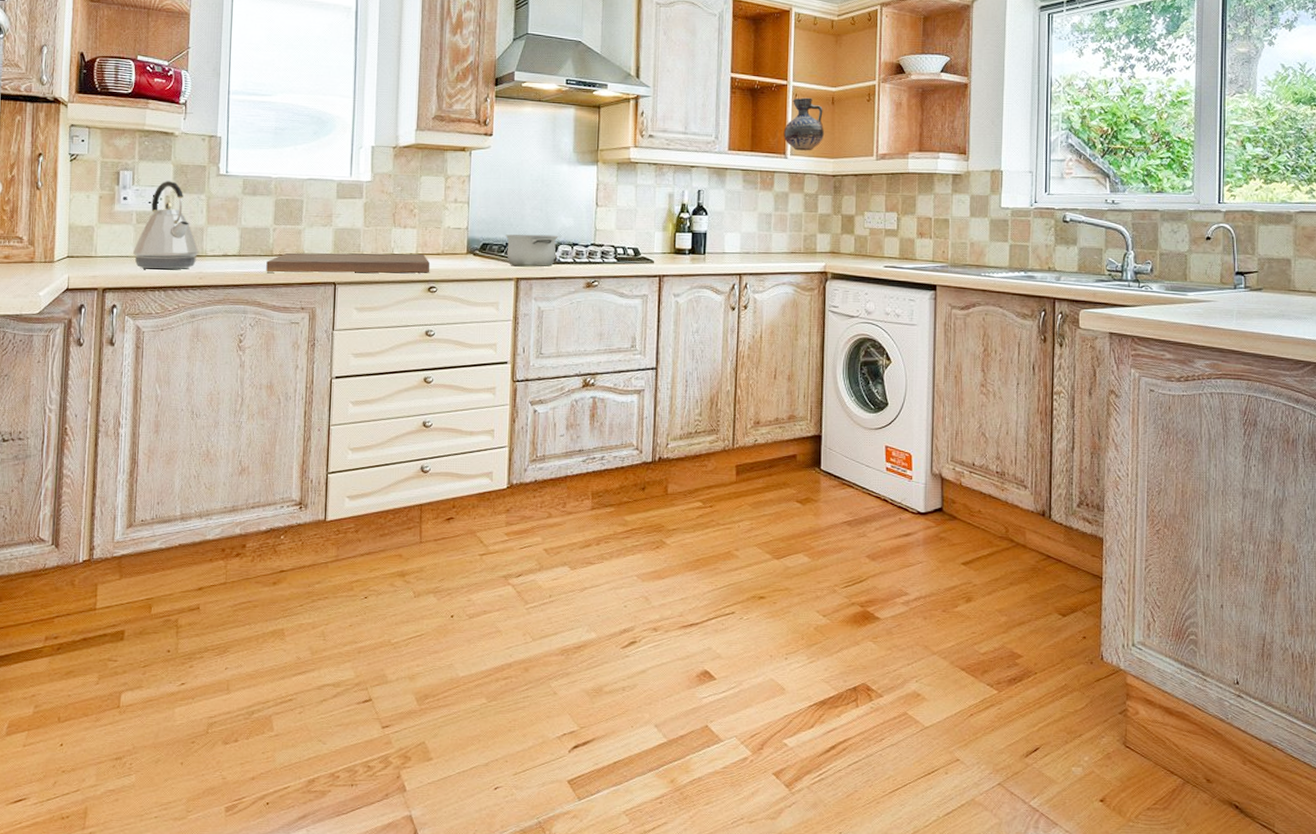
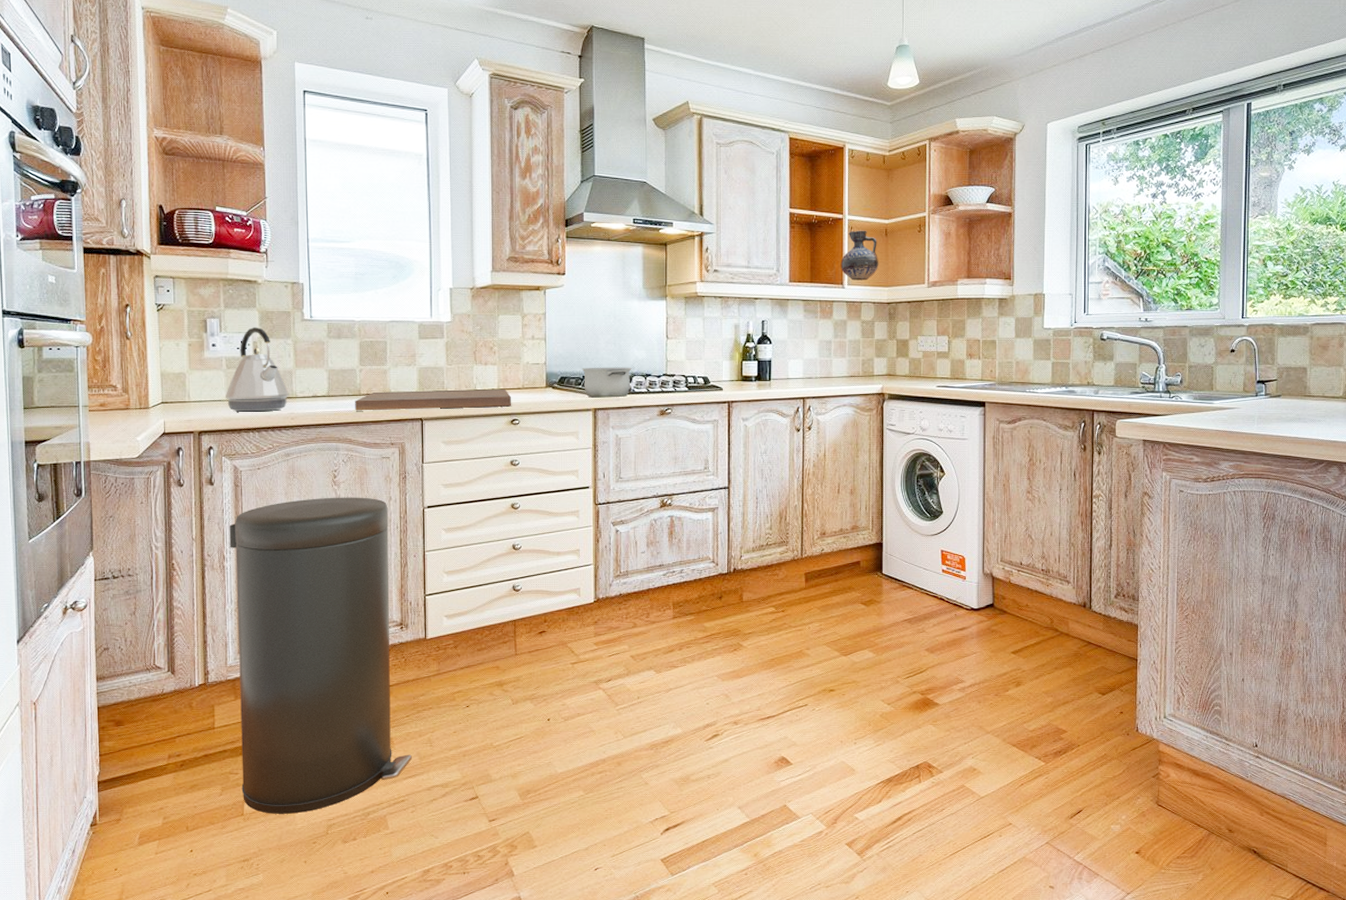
pedal bin: none [119,363,303,709] -> present [229,497,412,814]

